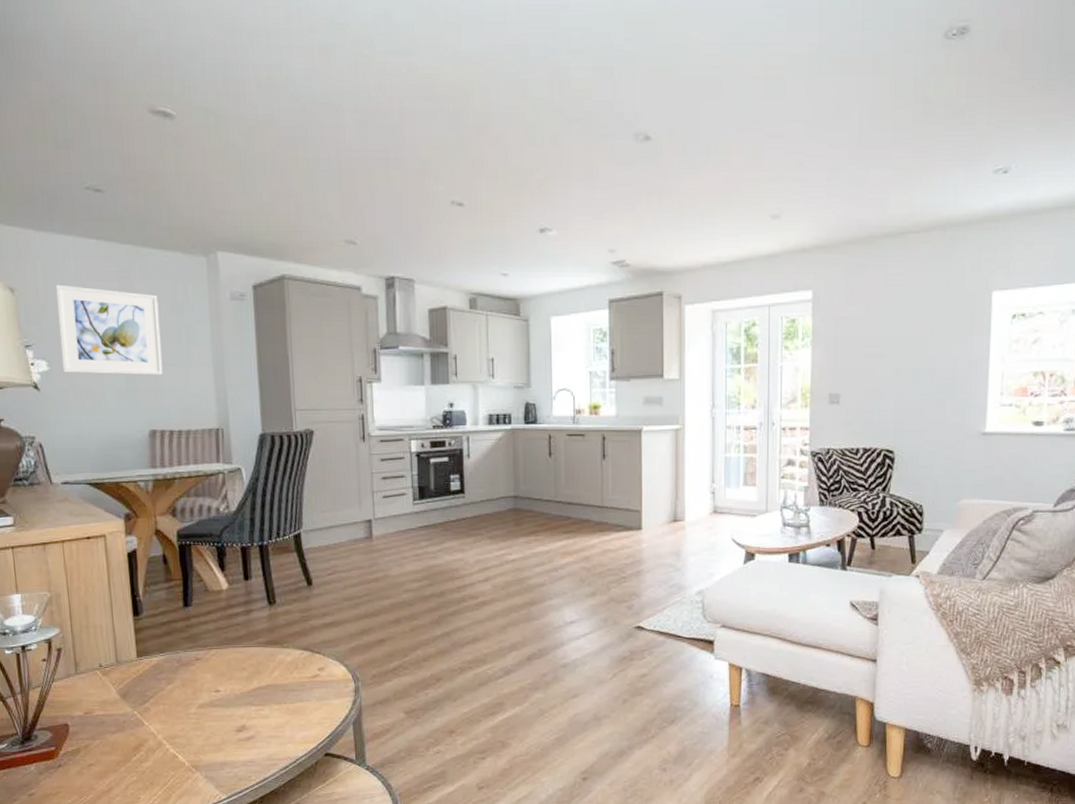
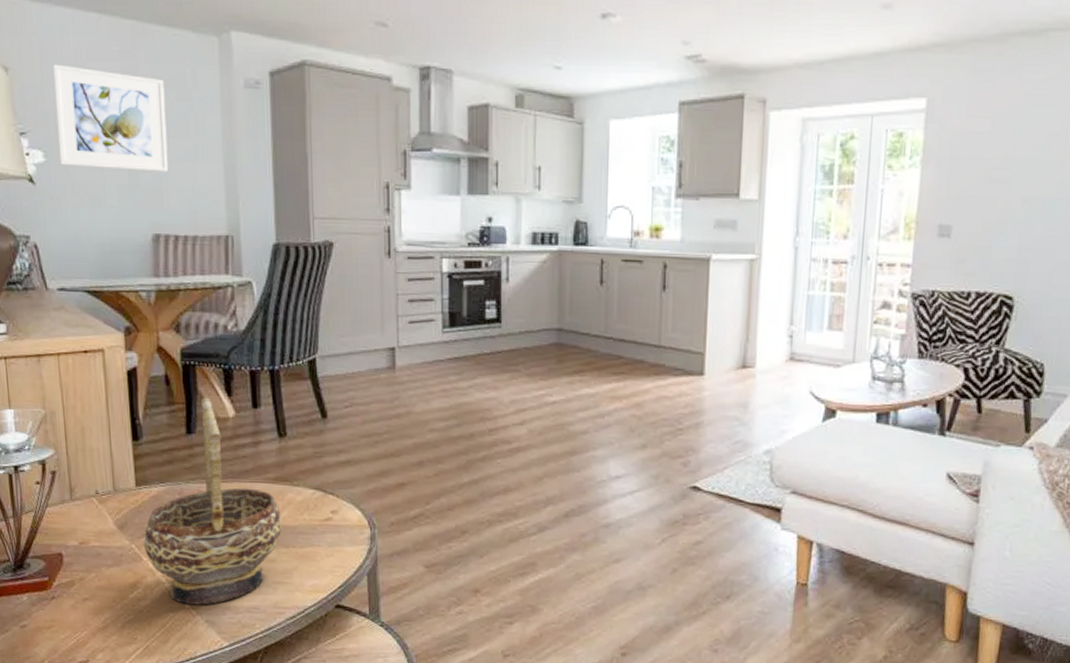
decorative bowl: none [145,573,274,763] -> present [143,397,282,605]

